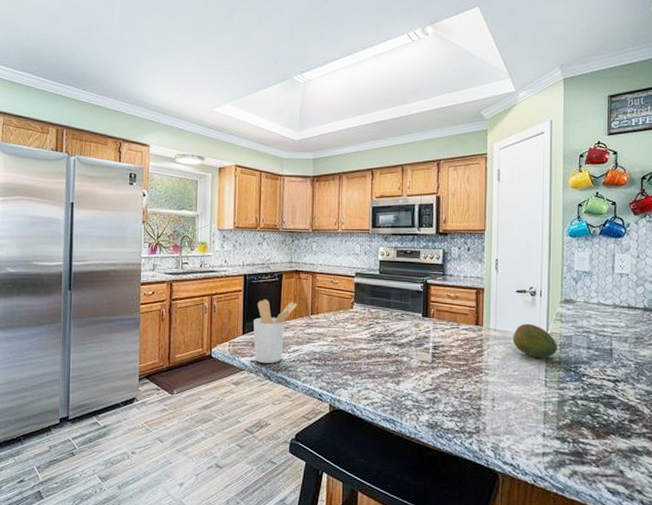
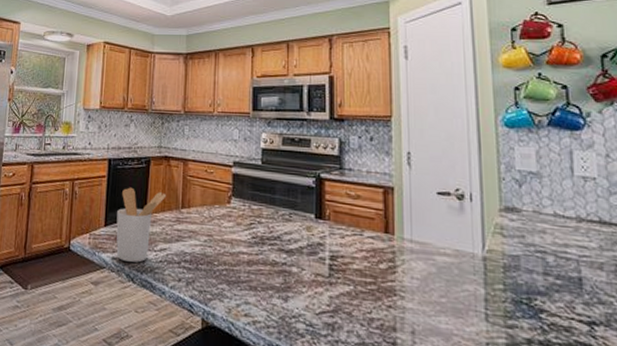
fruit: present [513,323,557,358] -> none [436,235,500,282]

